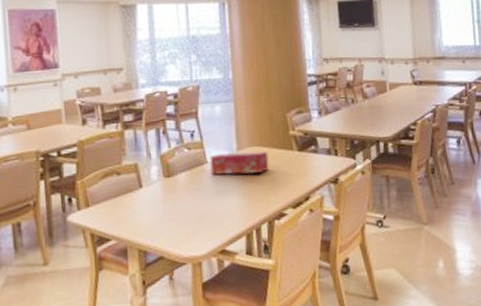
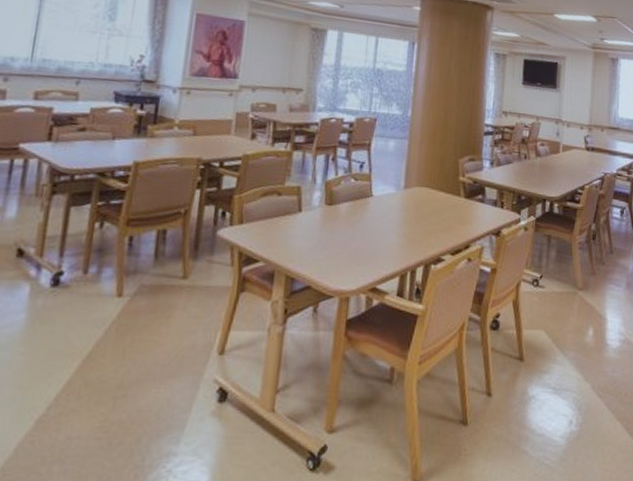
tissue box: present [210,151,269,175] -> none [374,189,435,215]

